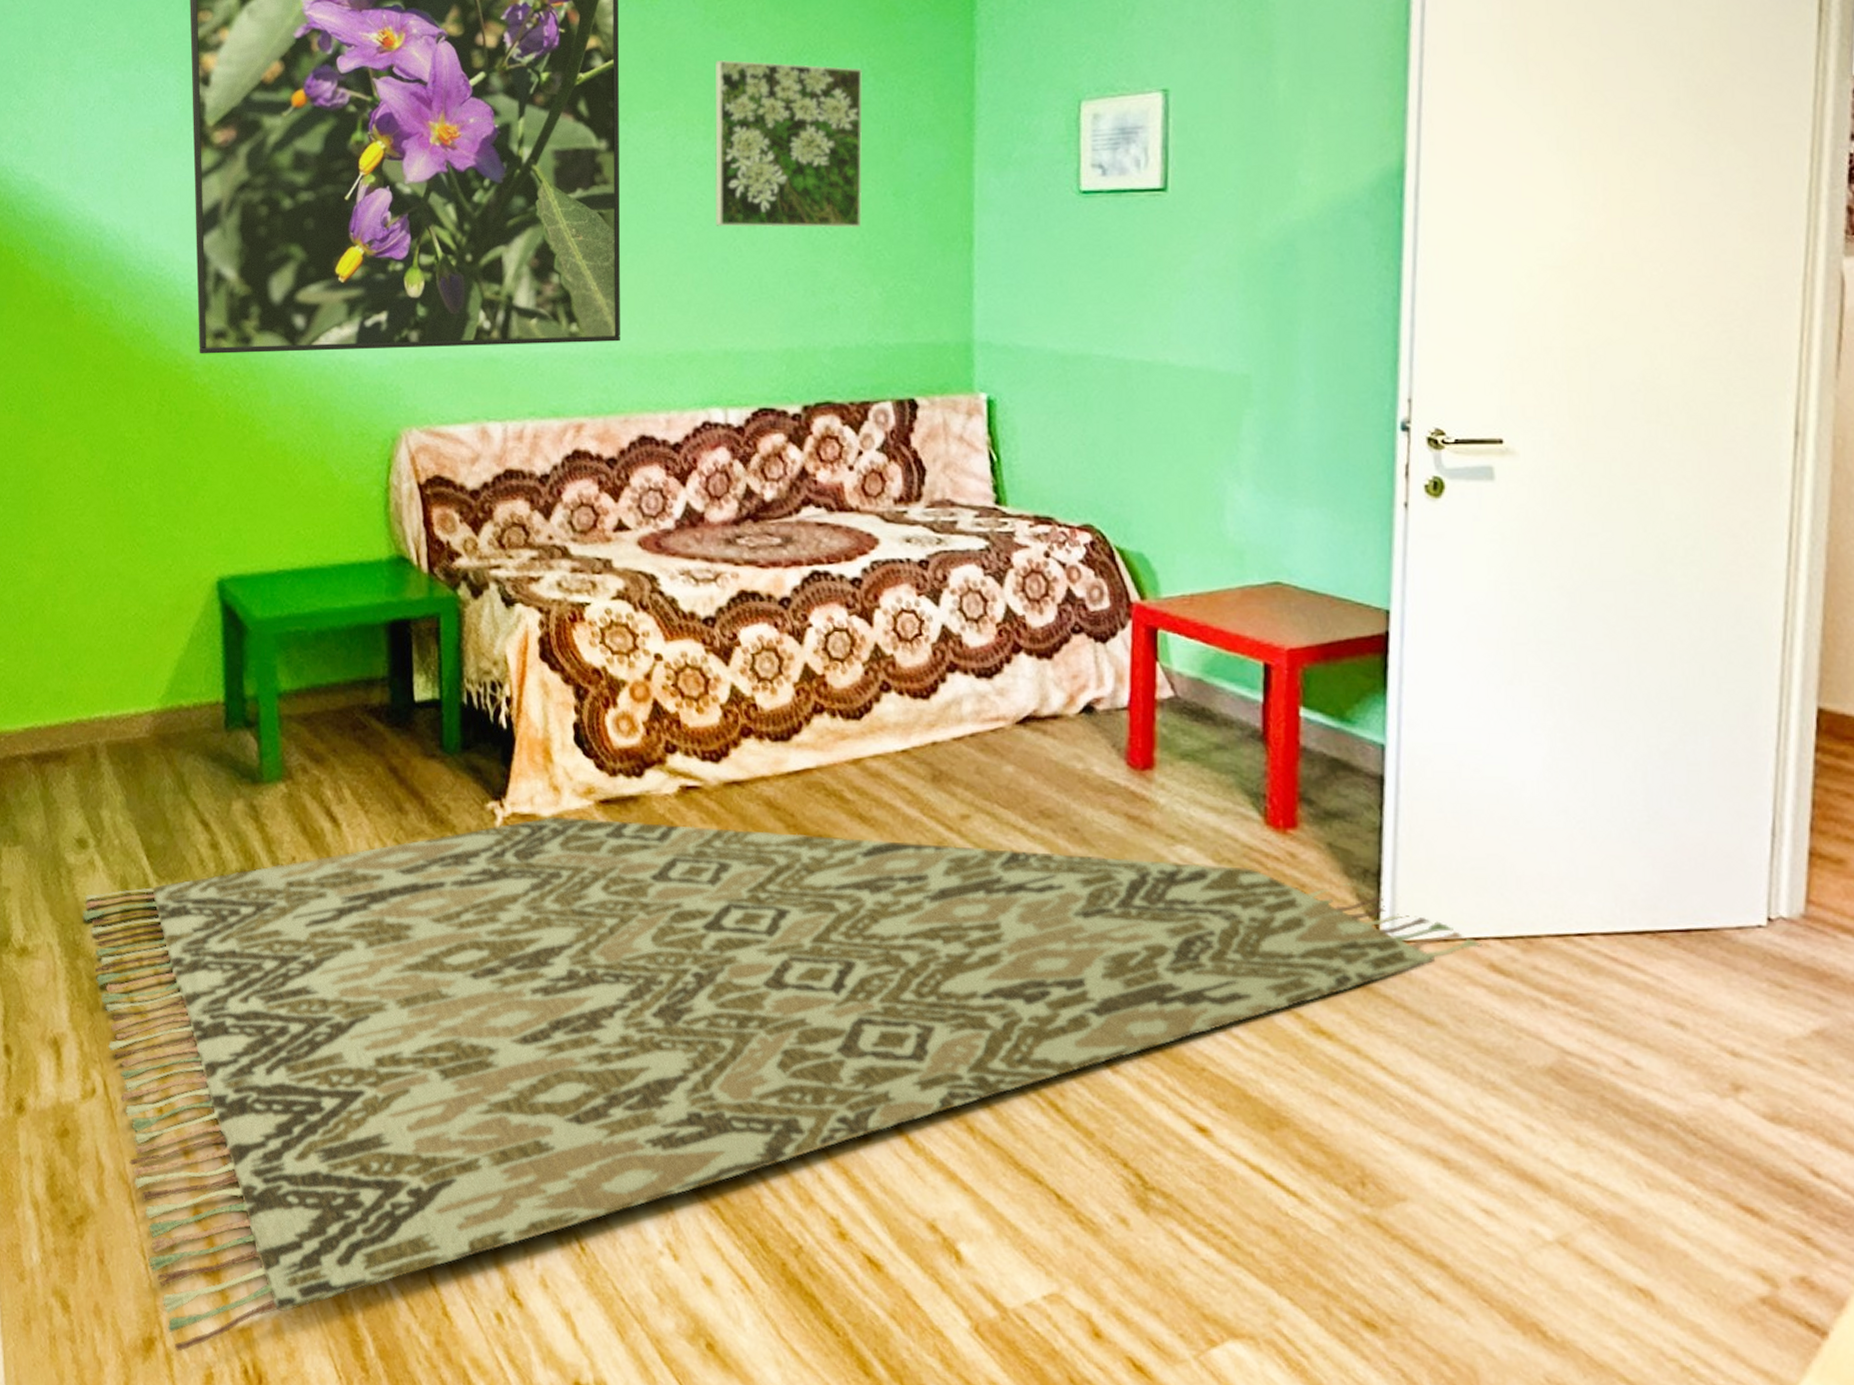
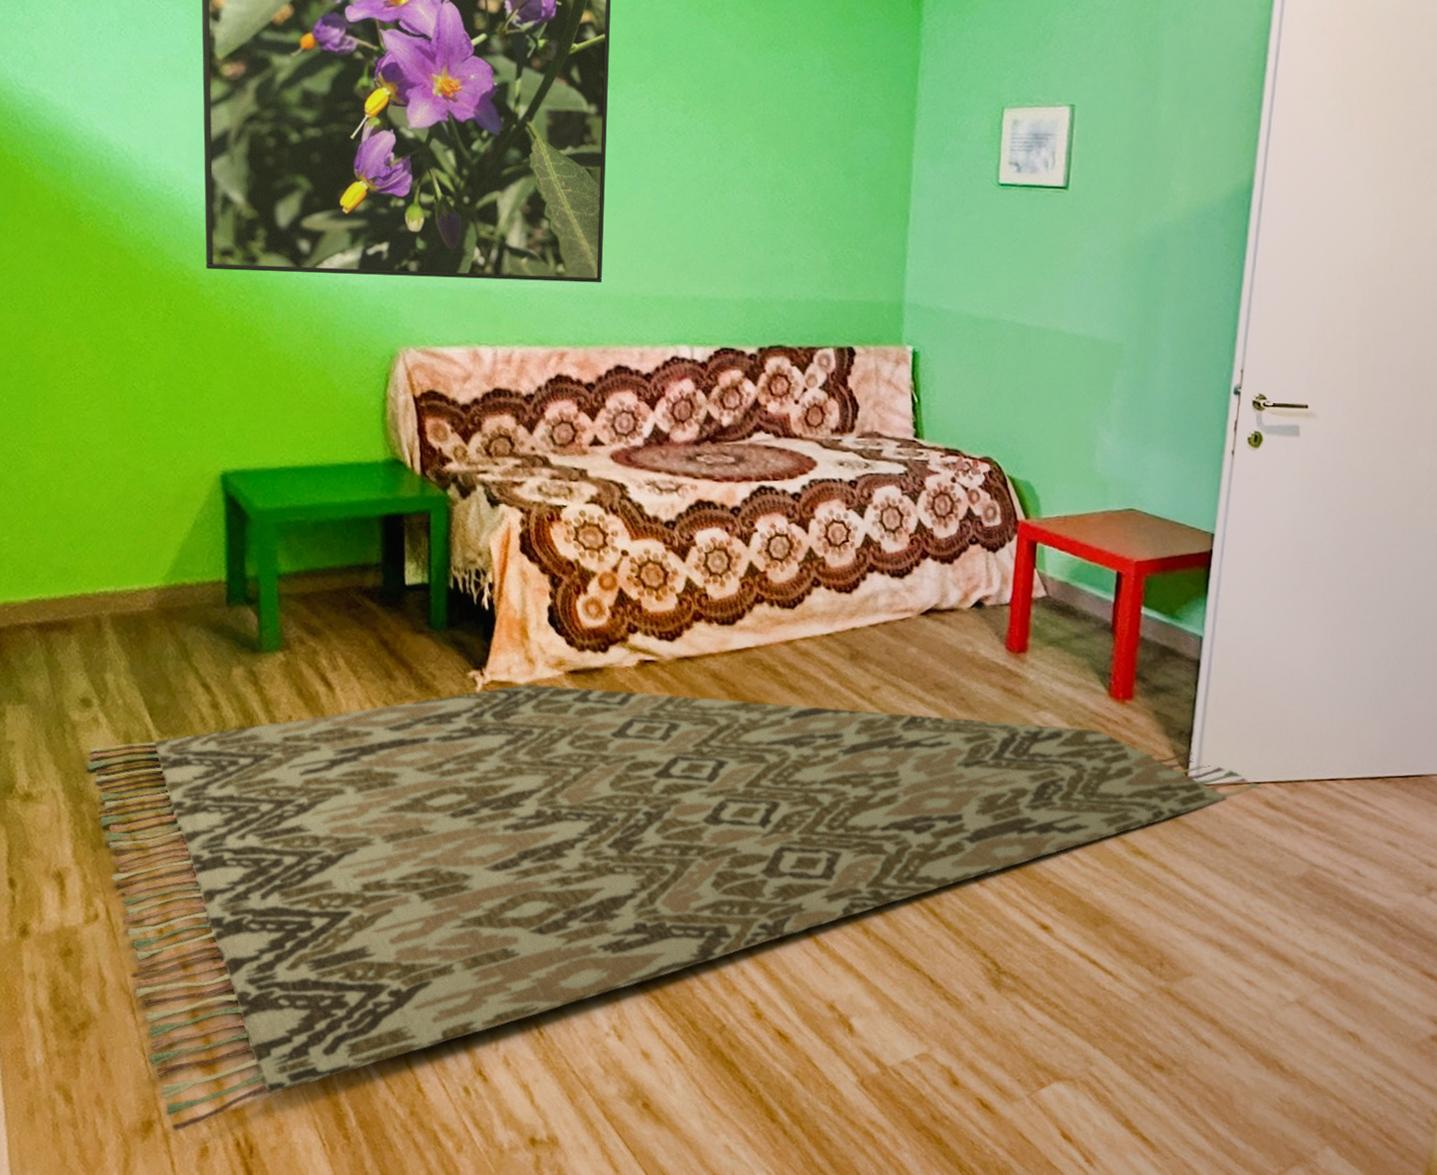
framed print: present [714,60,863,228] -> none [690,44,823,200]

